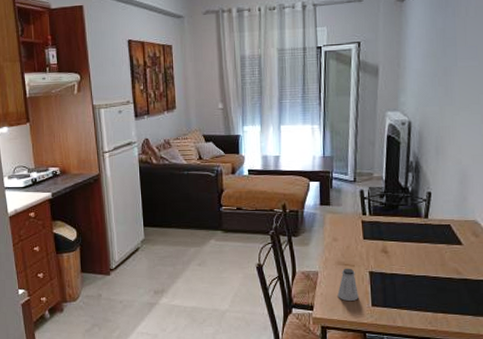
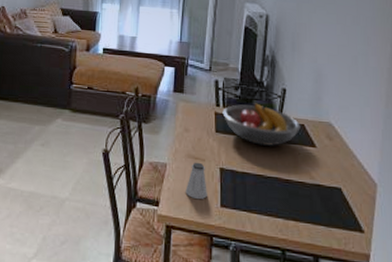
fruit bowl: none [369,208,447,247] -> present [222,103,301,146]

